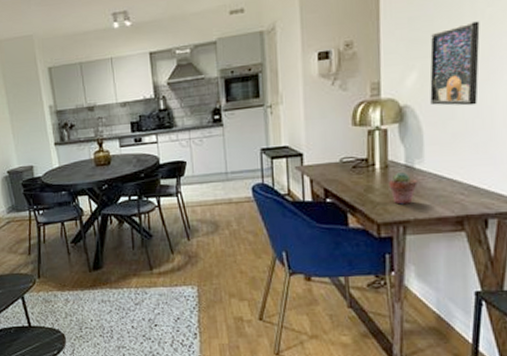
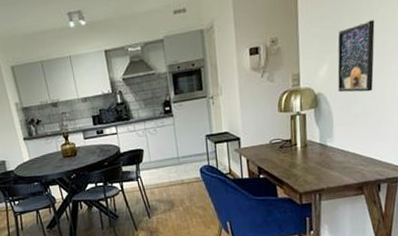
potted succulent: present [388,172,418,205] -> none [307,150,329,177]

